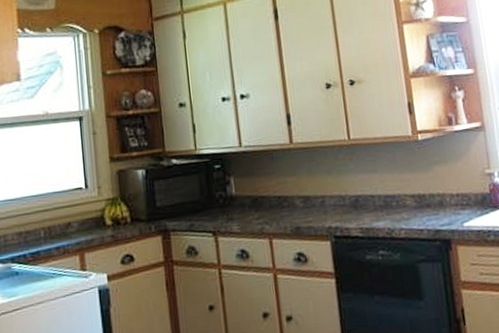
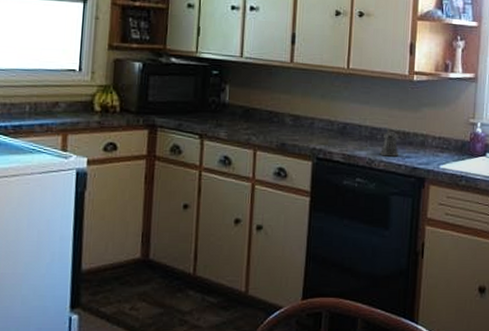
pepper shaker: none [393,196,418,224] -> present [379,132,398,157]

